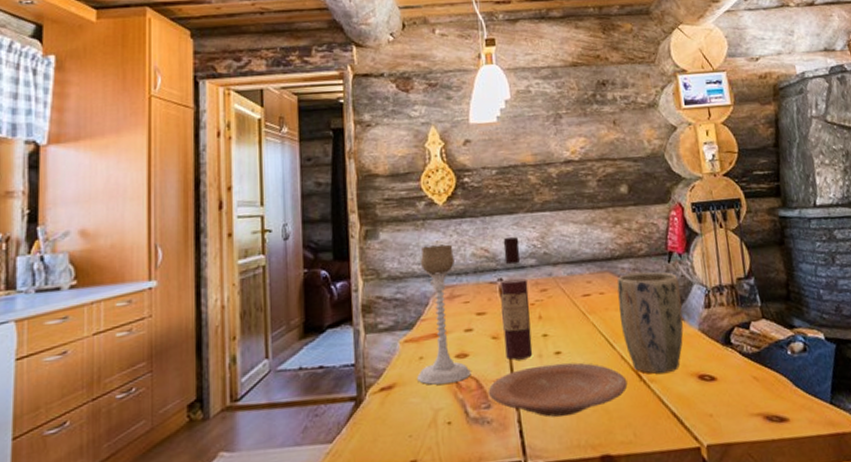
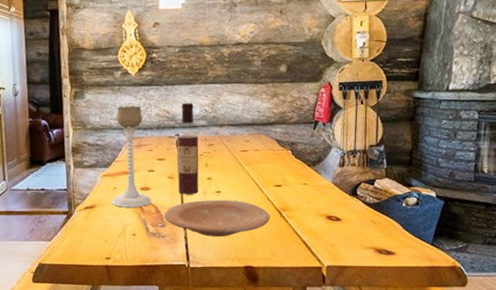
plant pot: present [617,272,684,374] -> none [269,136,321,212]

